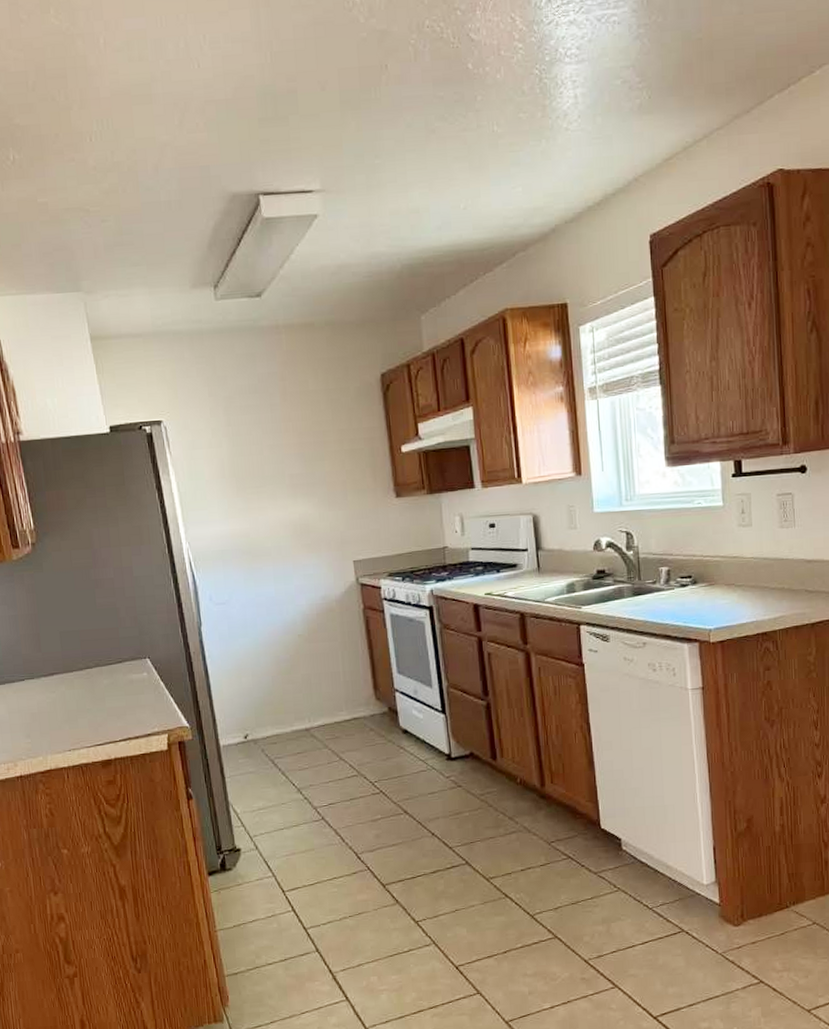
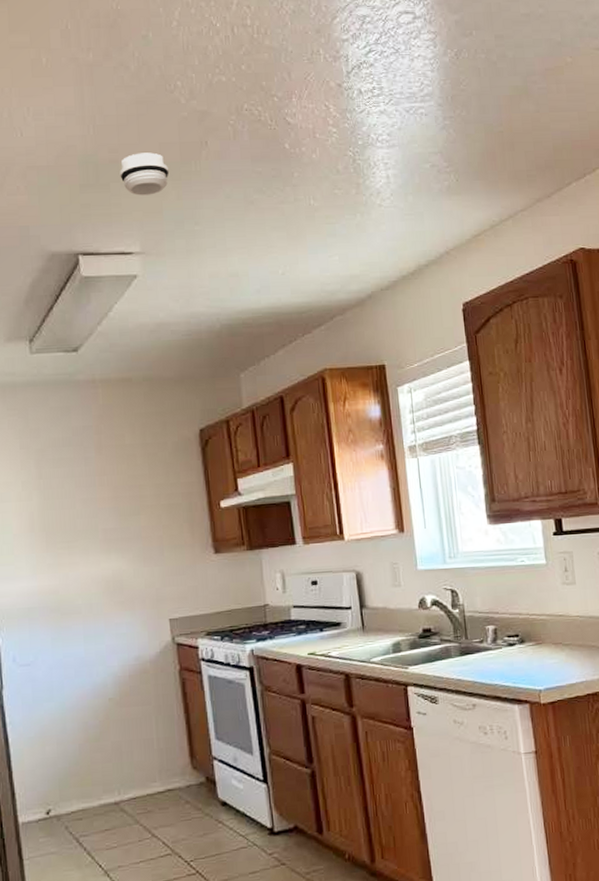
smoke detector: none [298,80,349,128] -> present [119,152,170,196]

